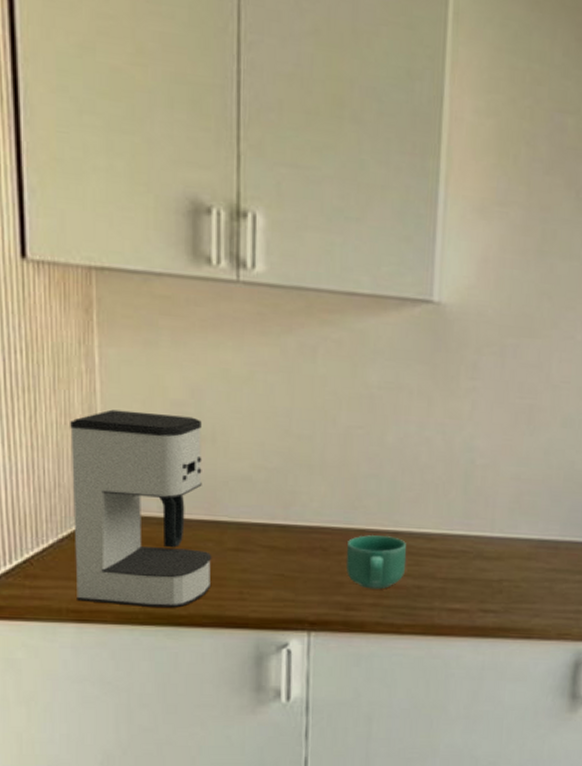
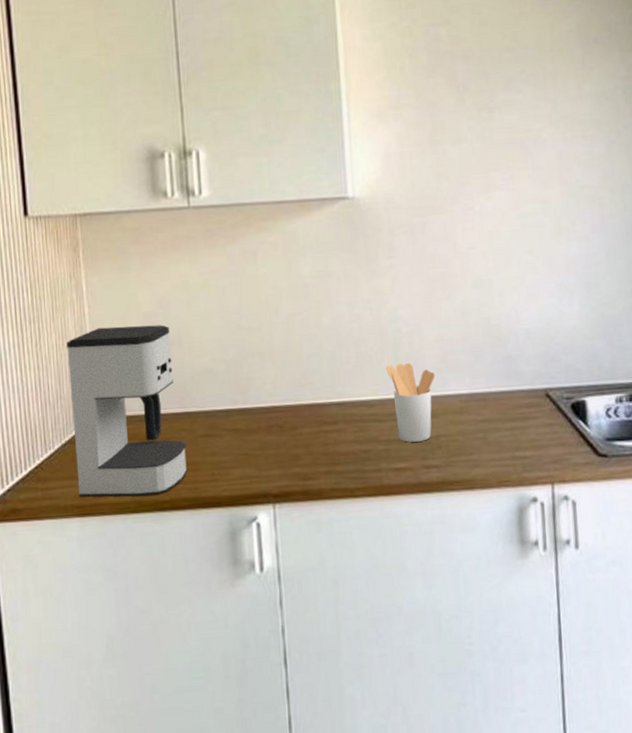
mug: present [345,534,407,590] -> none [298,406,352,458]
utensil holder: none [452,498,507,584] -> present [385,363,435,442]

